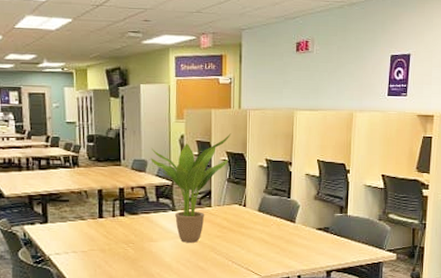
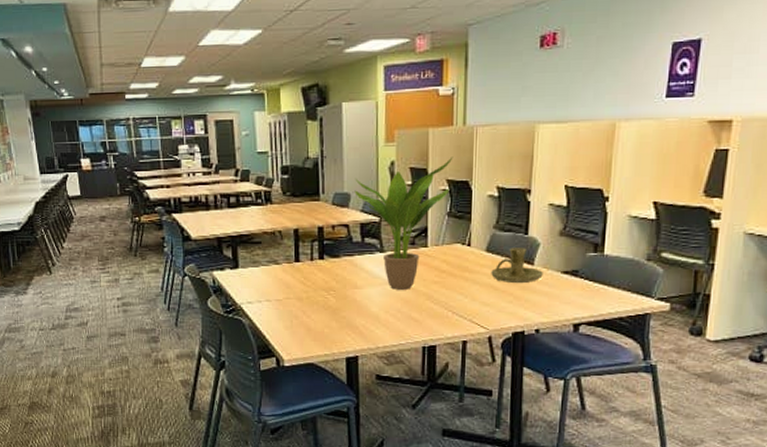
candle holder: none [262,208,302,238] -> present [491,248,543,284]

